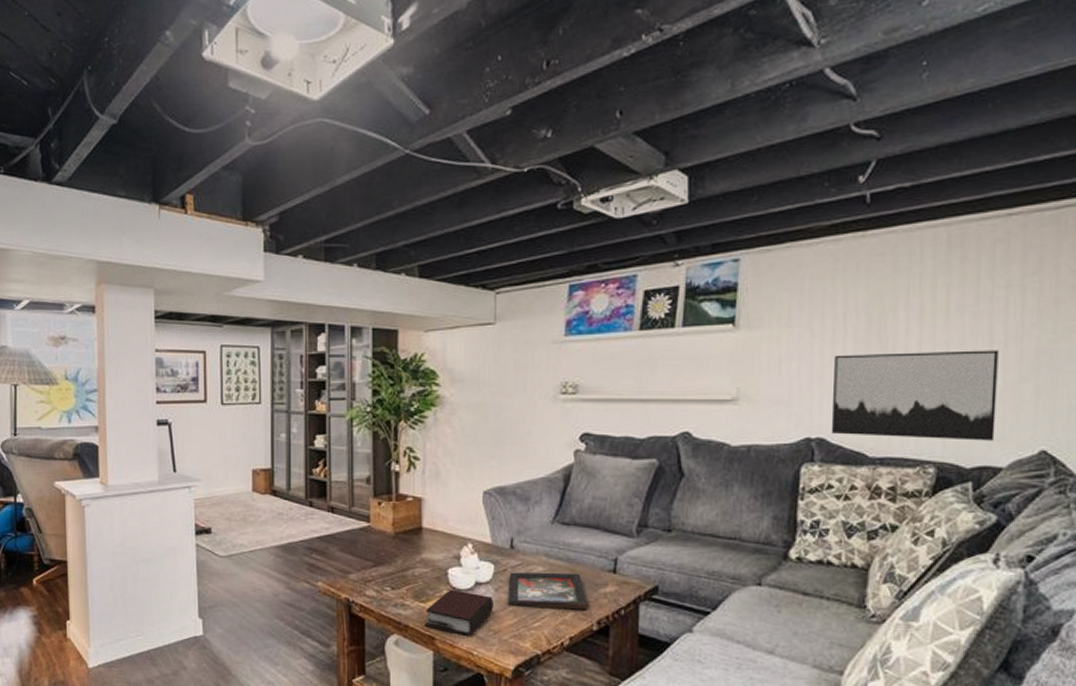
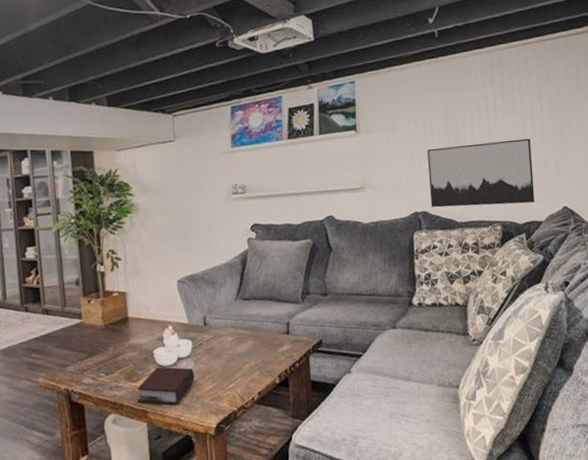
decorative tray: present [508,572,588,609] -> none [205,338,270,374]

